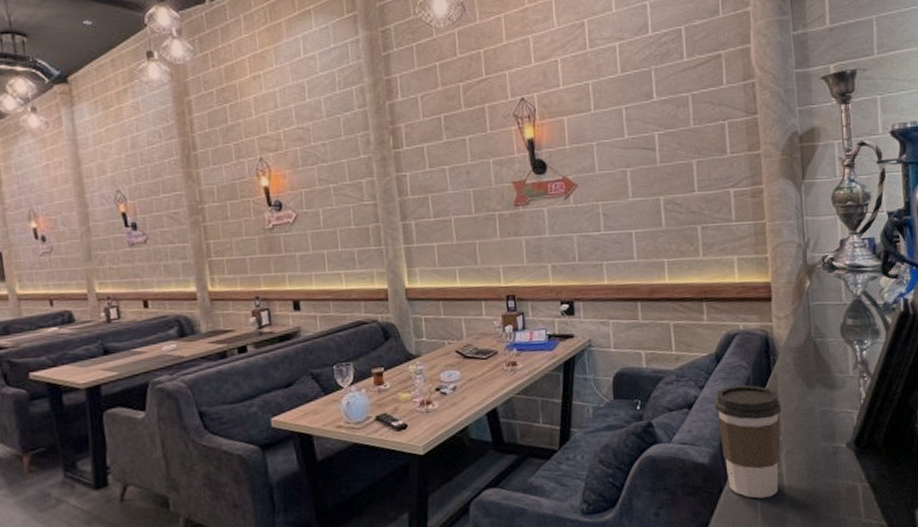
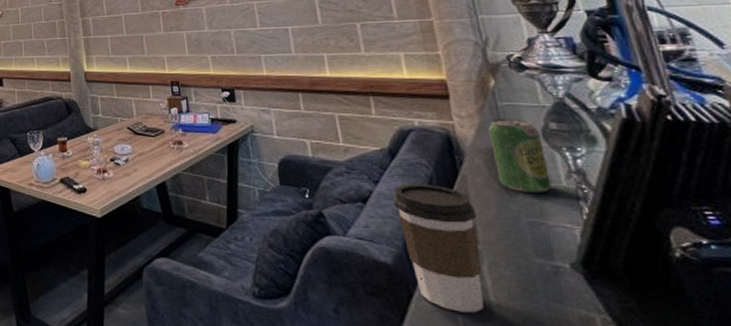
beverage can: none [800,316,842,385] -> present [488,118,552,193]

